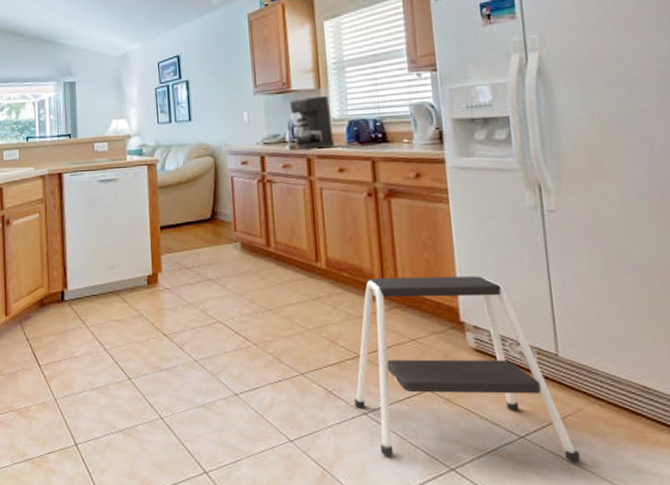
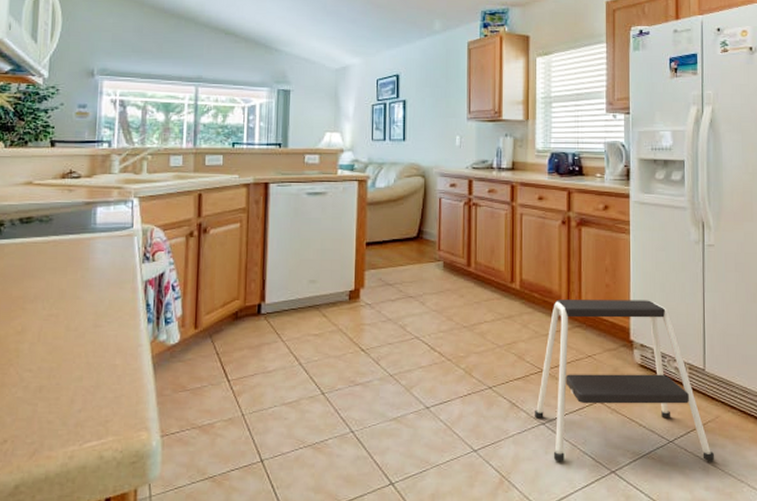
coffee maker: present [288,95,335,152] -> none [495,127,538,178]

